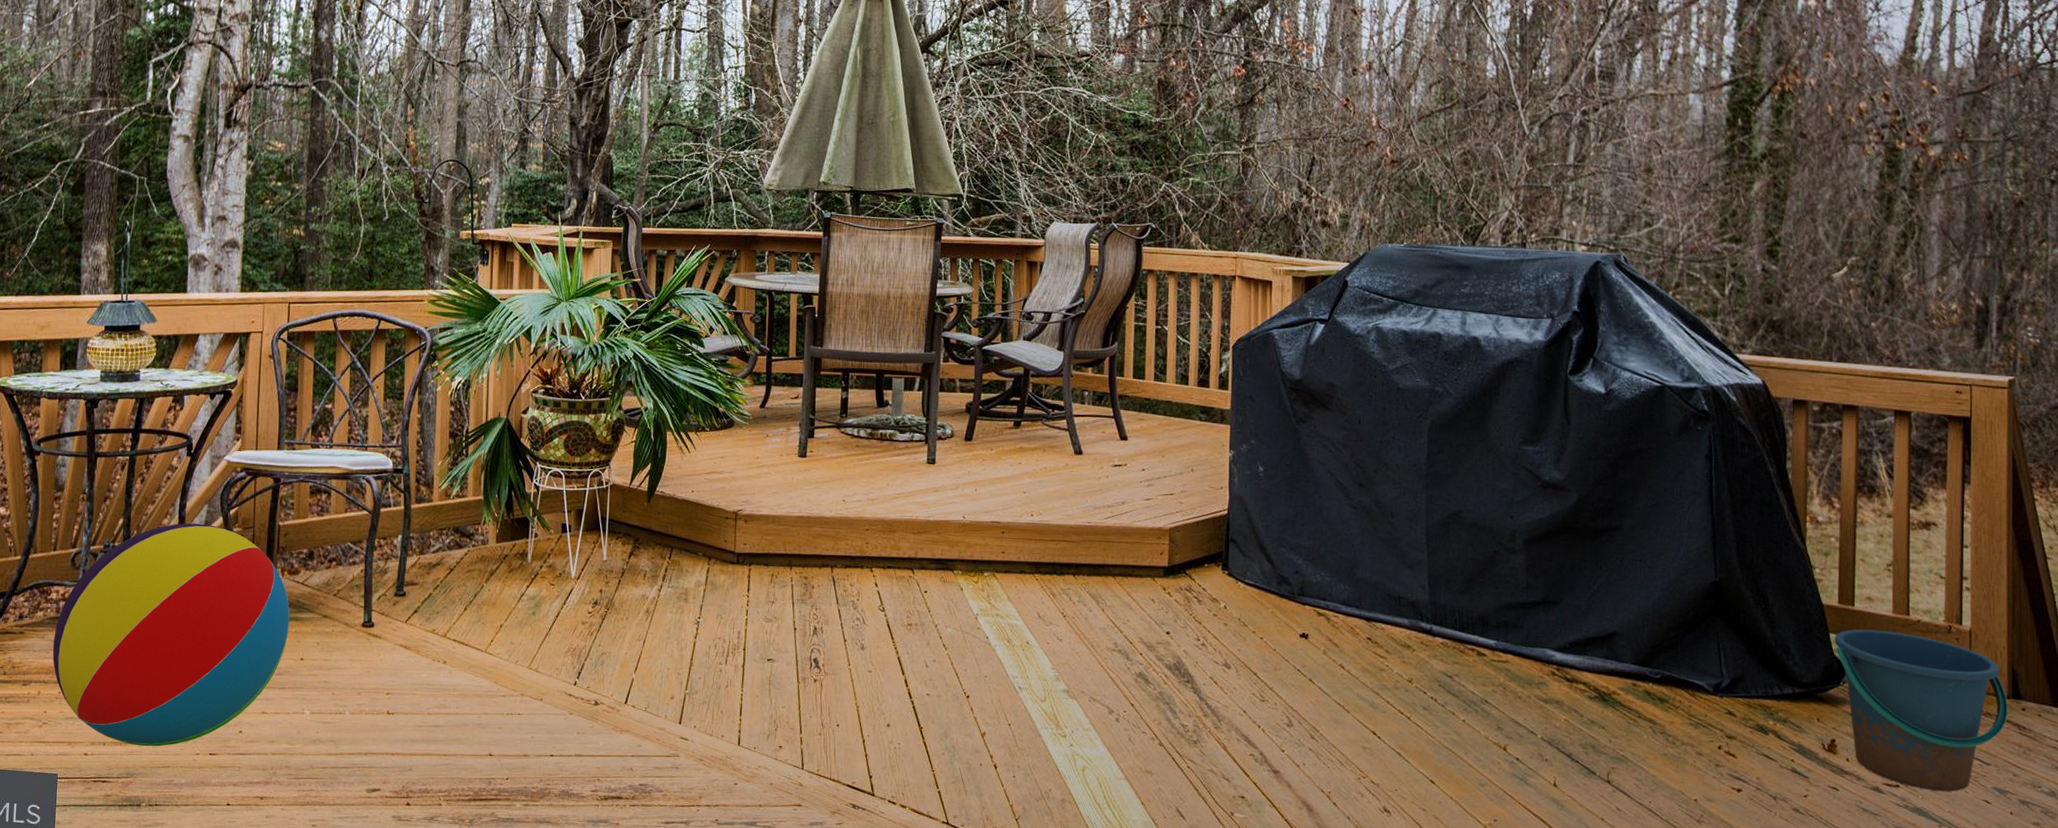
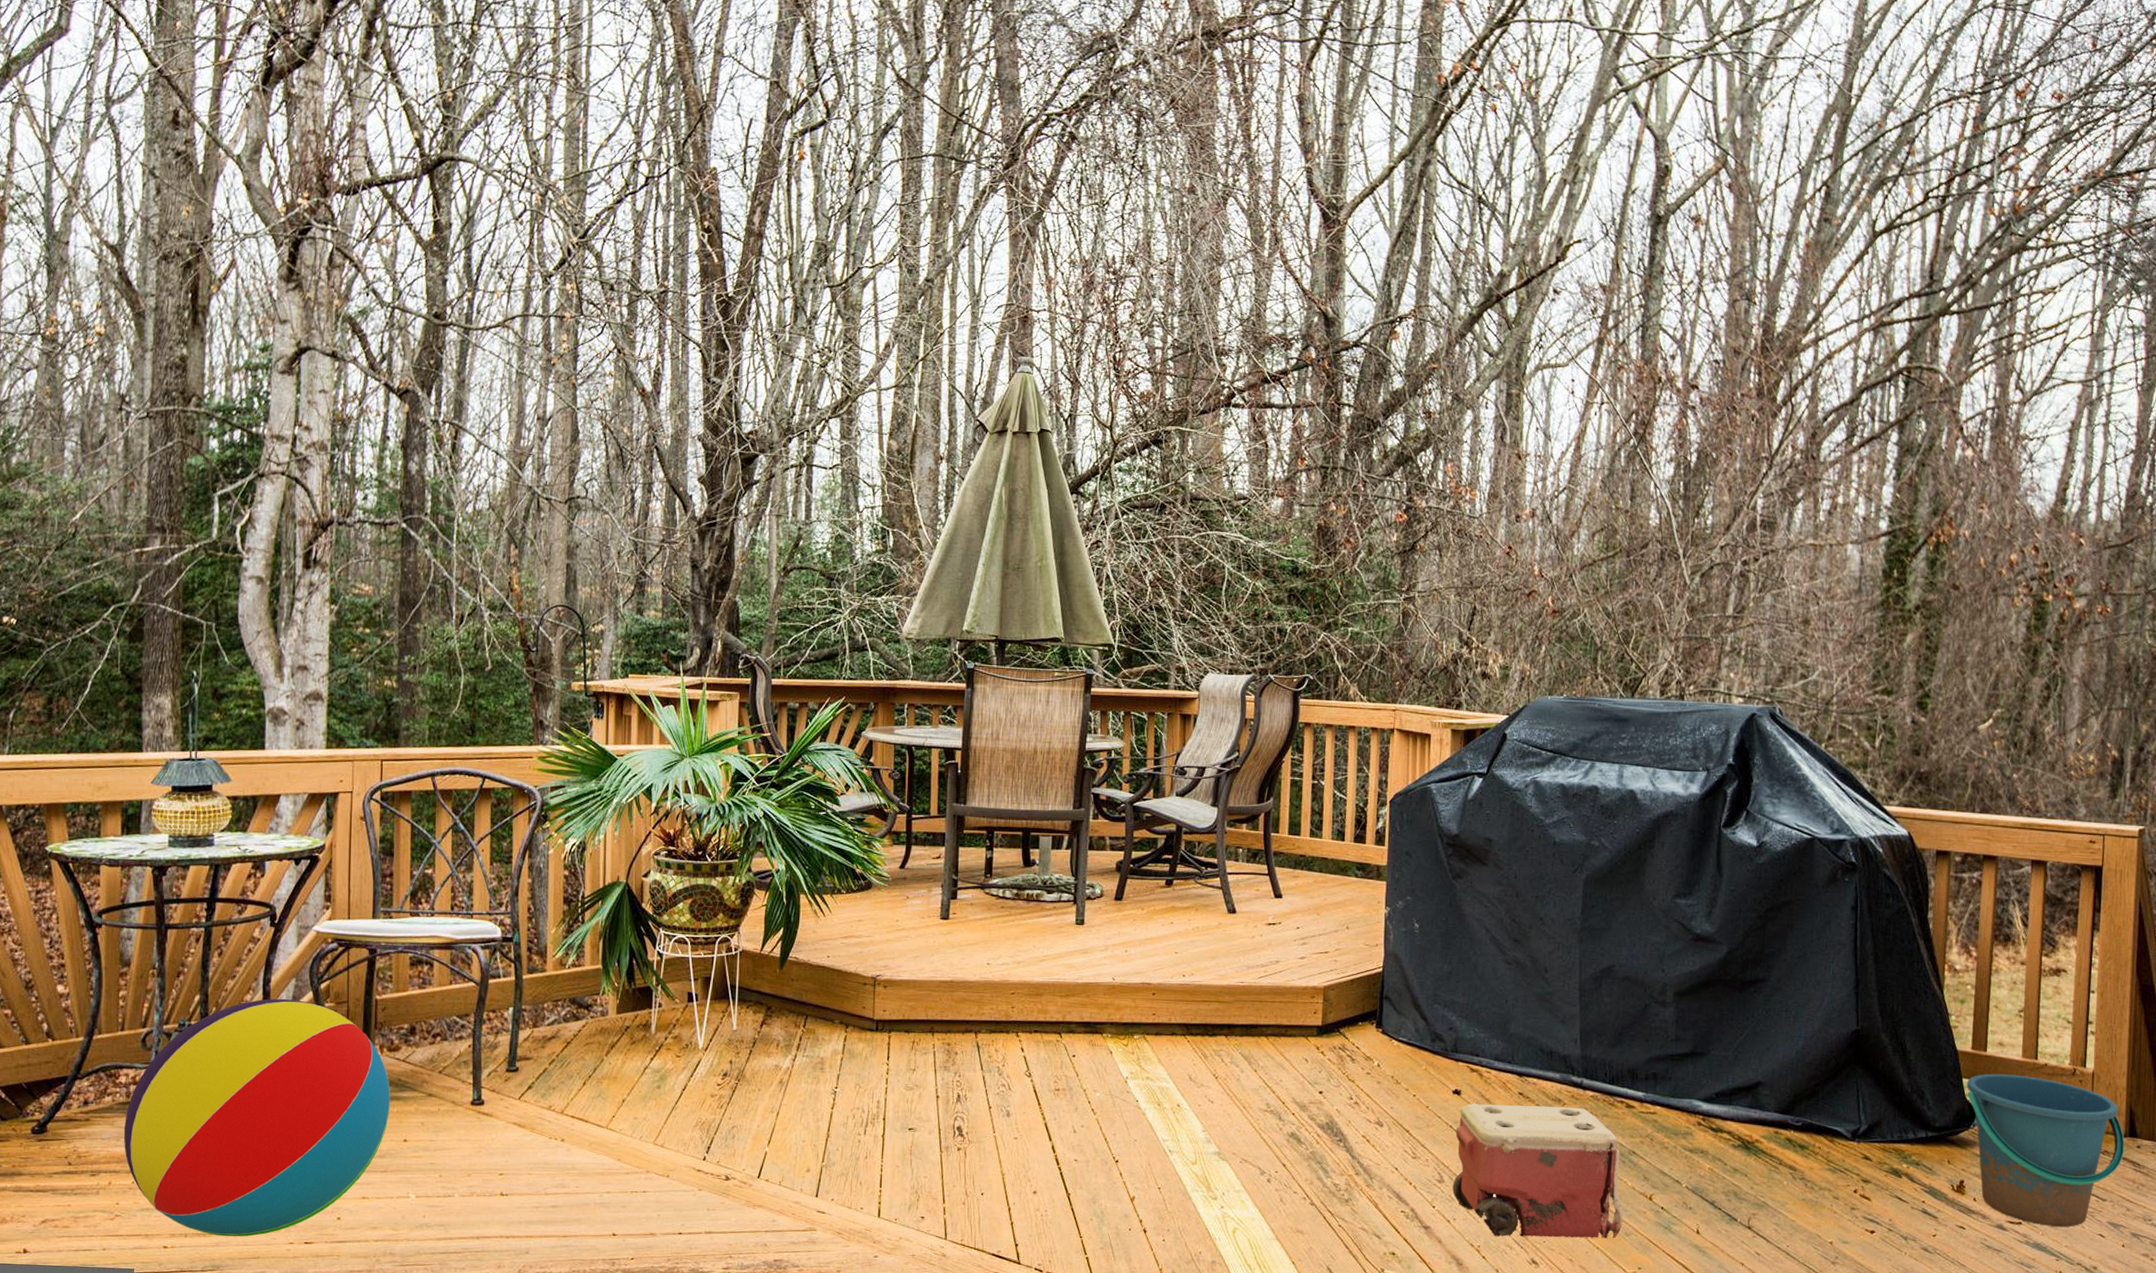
cooler: none [1302,647,1477,789] -> present [1452,1103,1623,1239]

